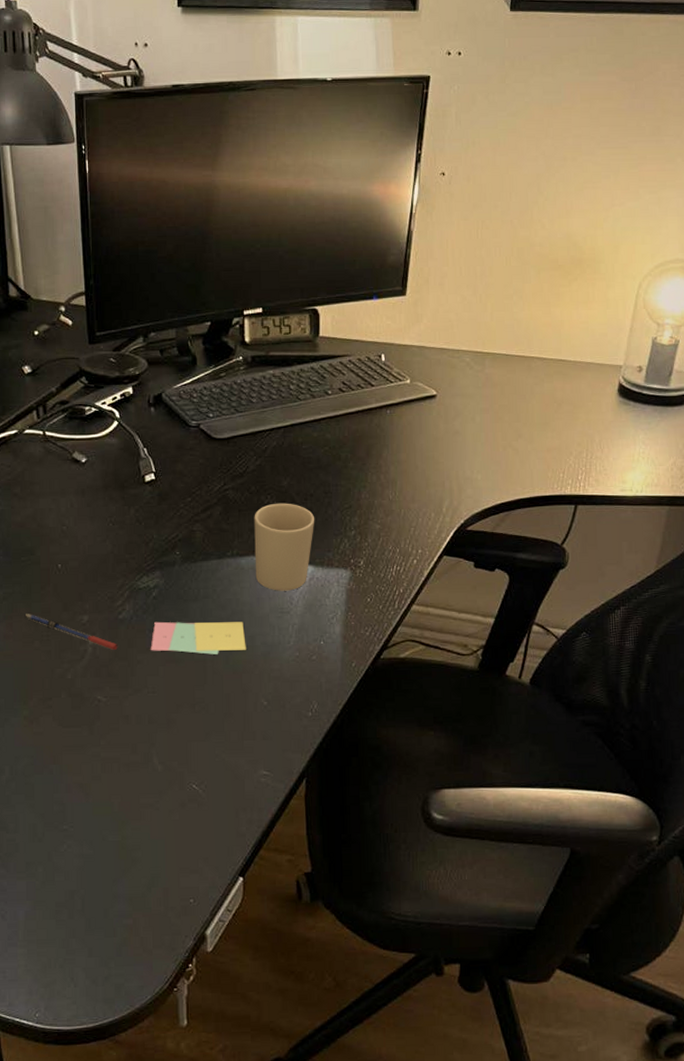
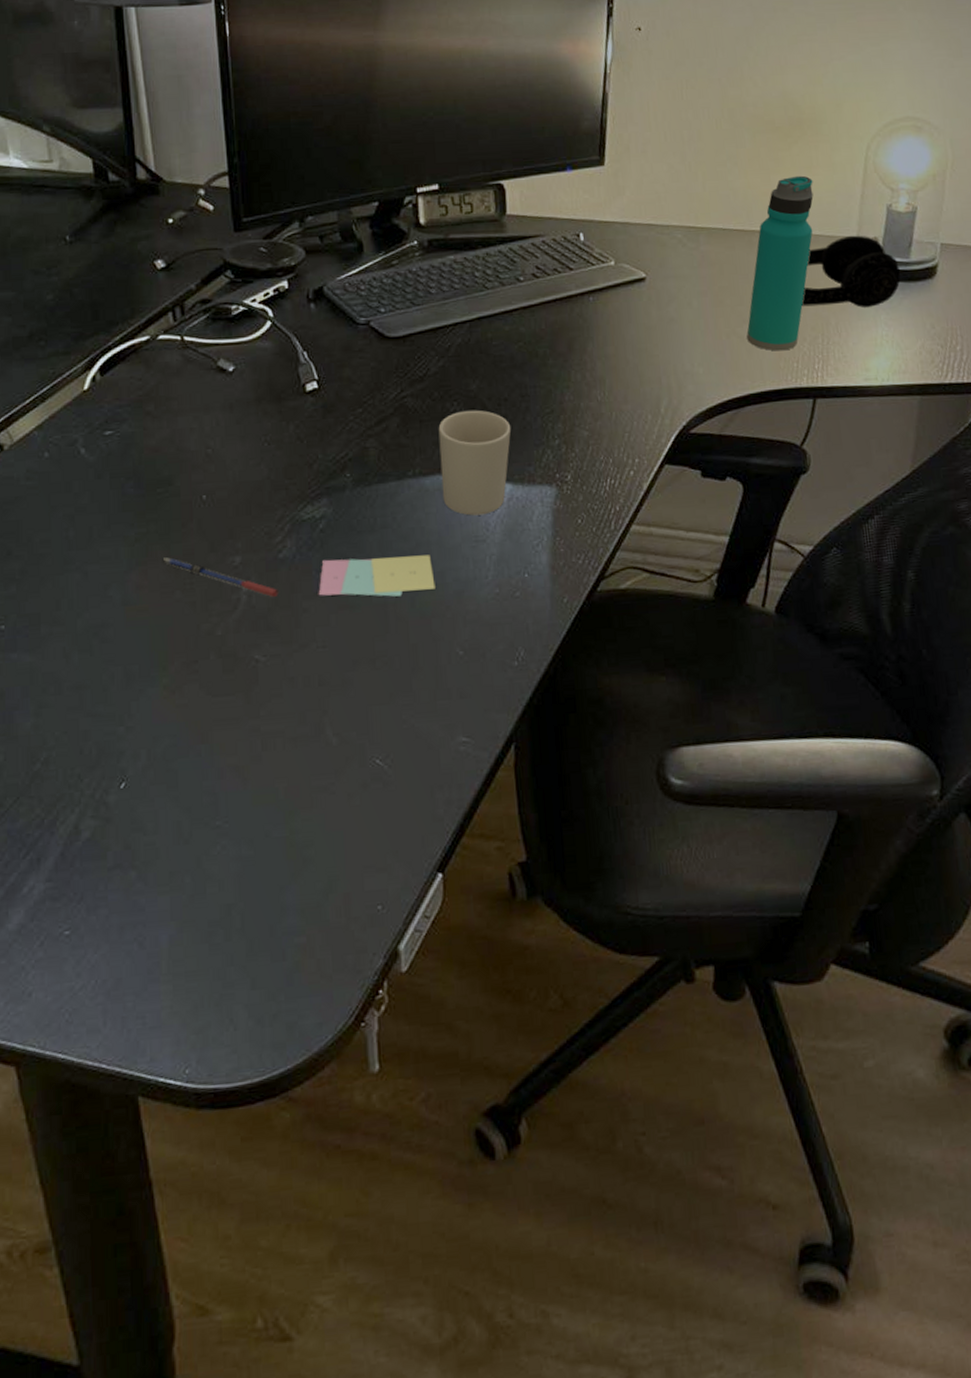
water bottle: none [521,309,588,463] -> present [746,175,814,351]
headphones: none [570,364,659,427] -> present [801,235,900,307]

